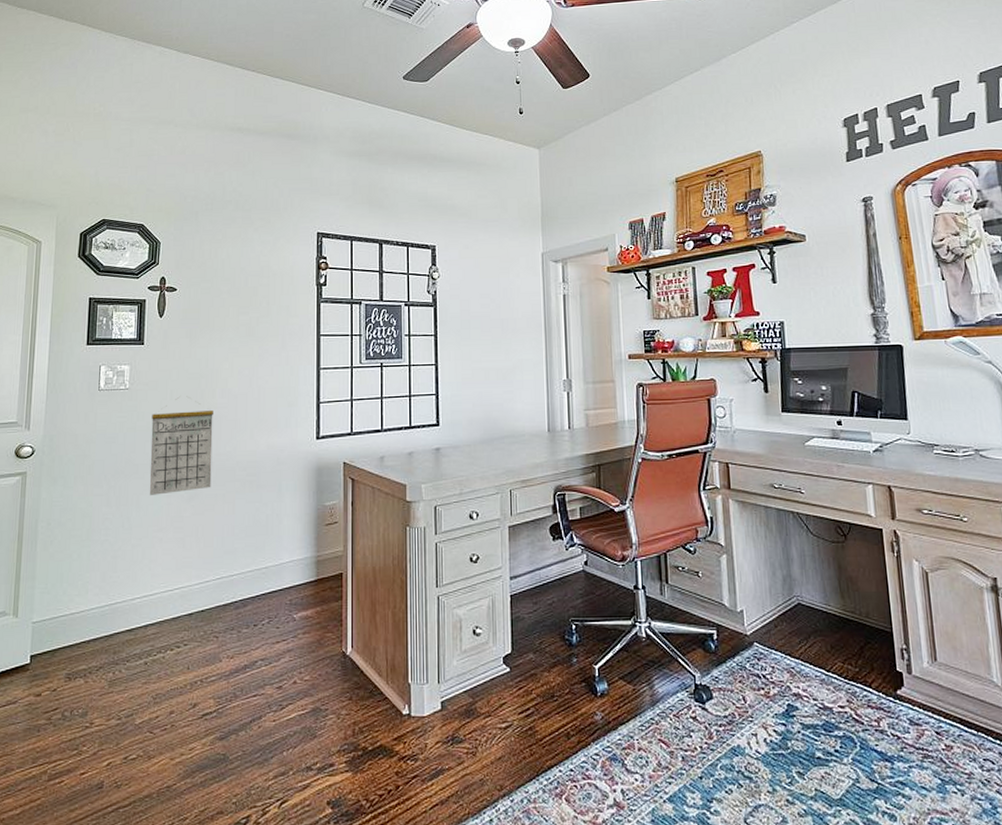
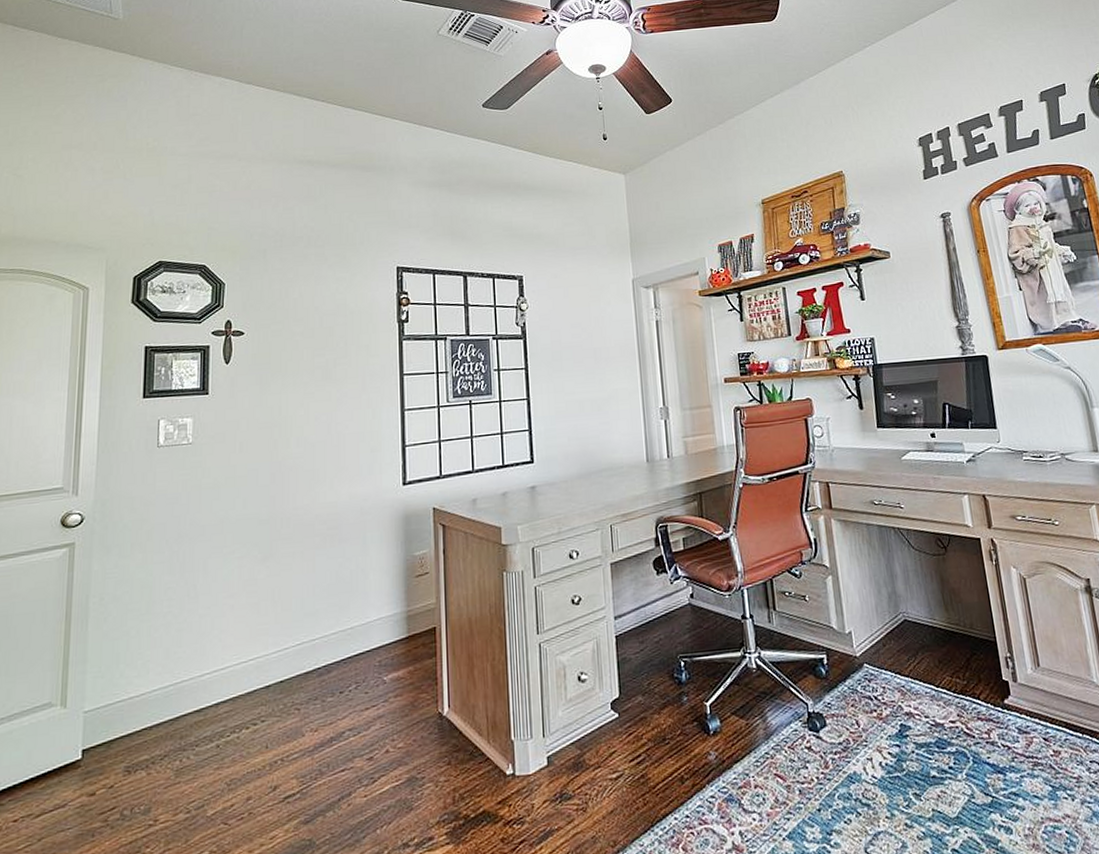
calendar: present [149,396,213,495] -> none [217,447,288,558]

